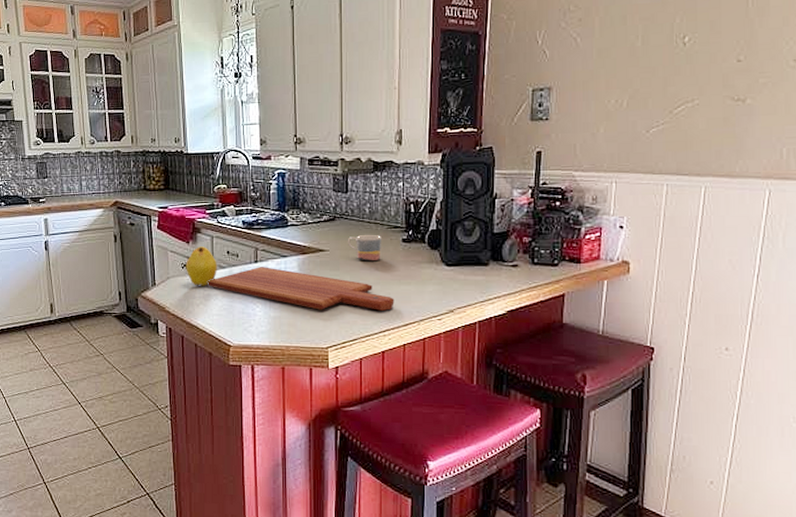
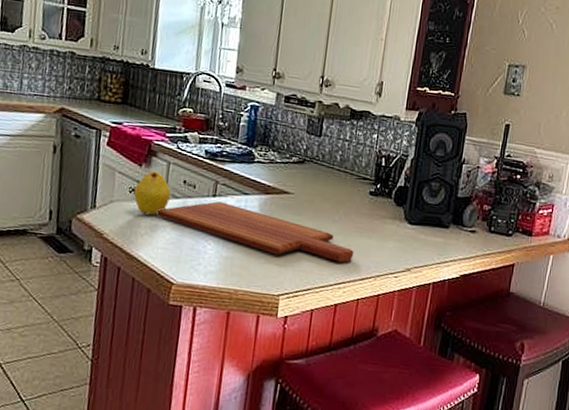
mug: present [347,234,381,262] -> none [313,181,349,211]

